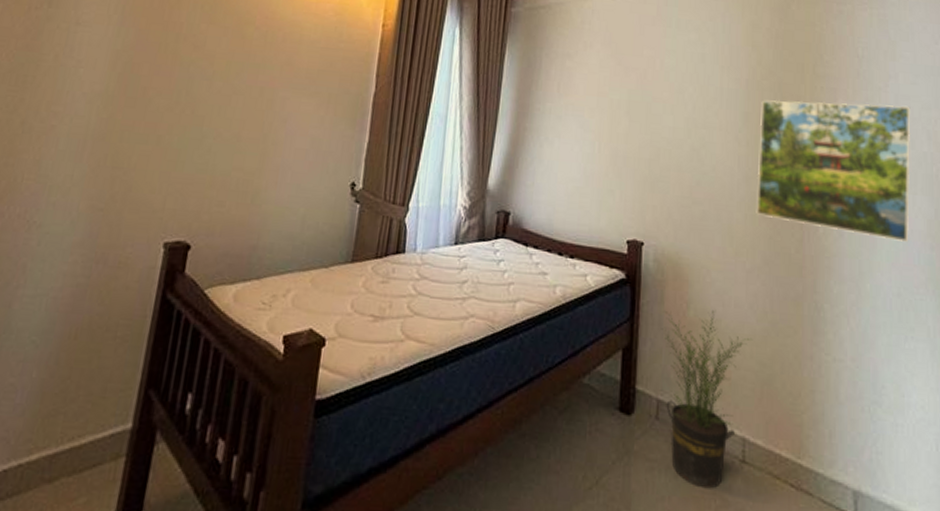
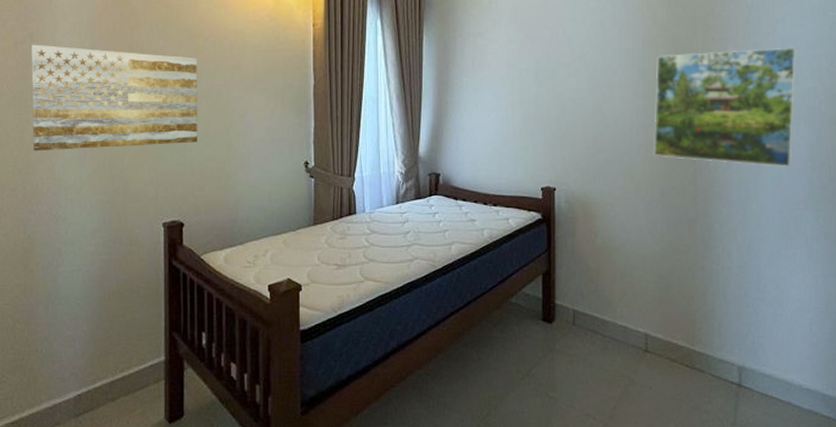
wall art: none [21,11,243,147] -> present [32,44,198,151]
potted plant: present [661,309,753,489] -> none [574,237,653,373]

